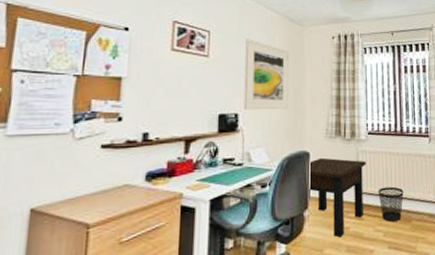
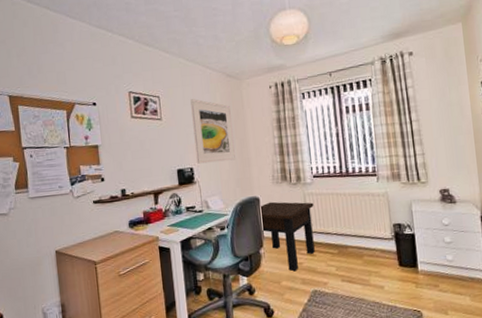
wastebasket: present [378,186,404,222] -> none [327,225,354,258]

